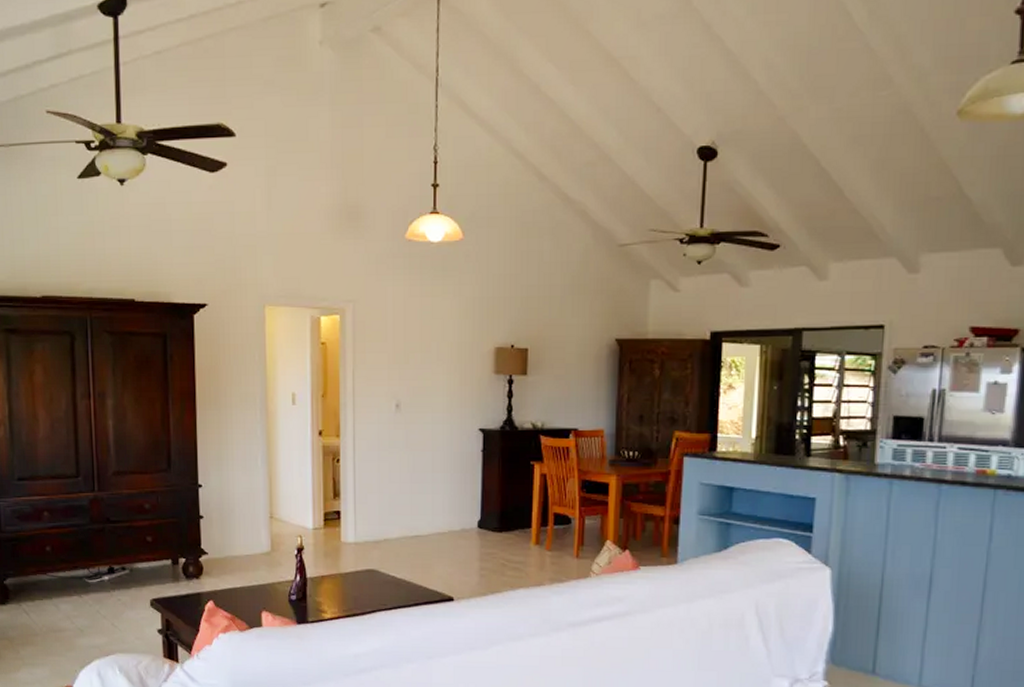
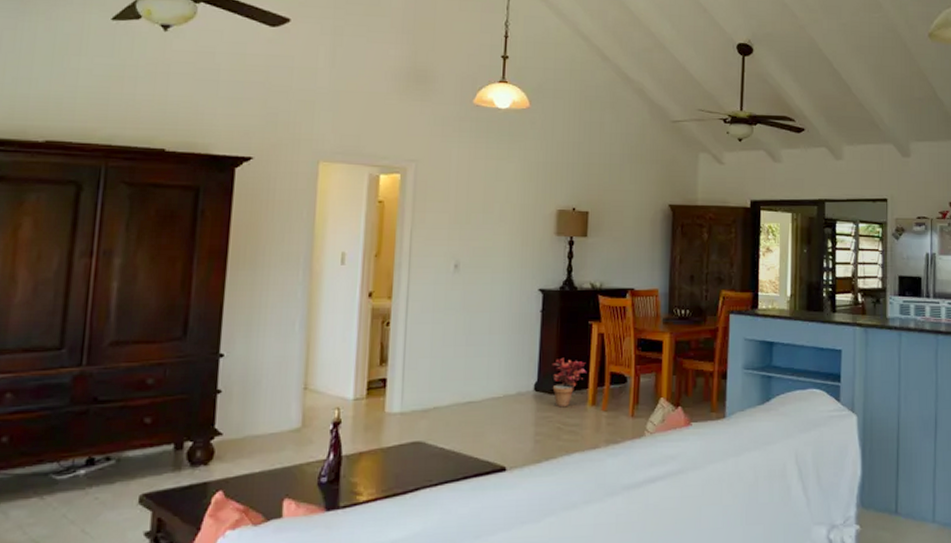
potted plant: none [494,497,530,545] -> present [552,357,587,408]

